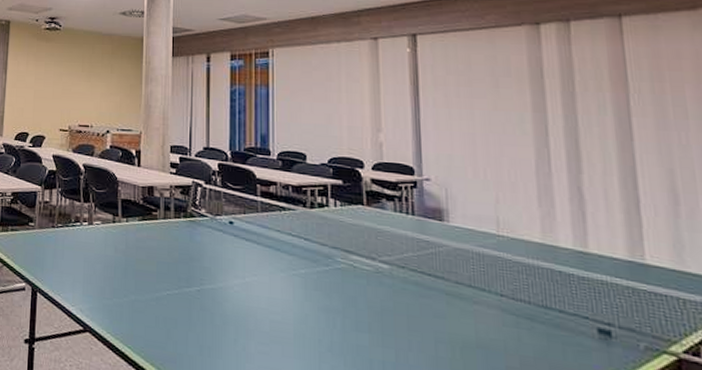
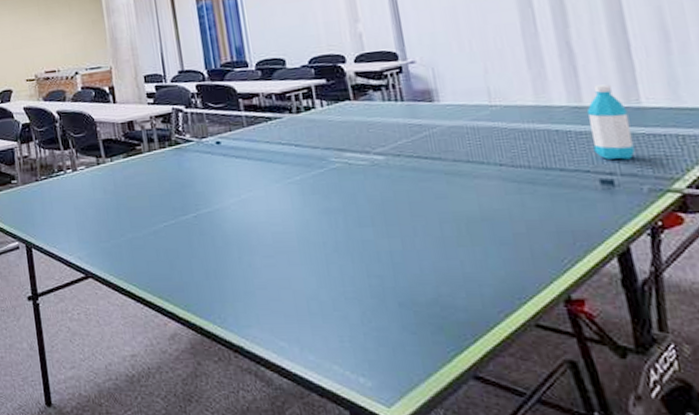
water bottle: none [591,234,635,314] -> present [586,84,635,160]

